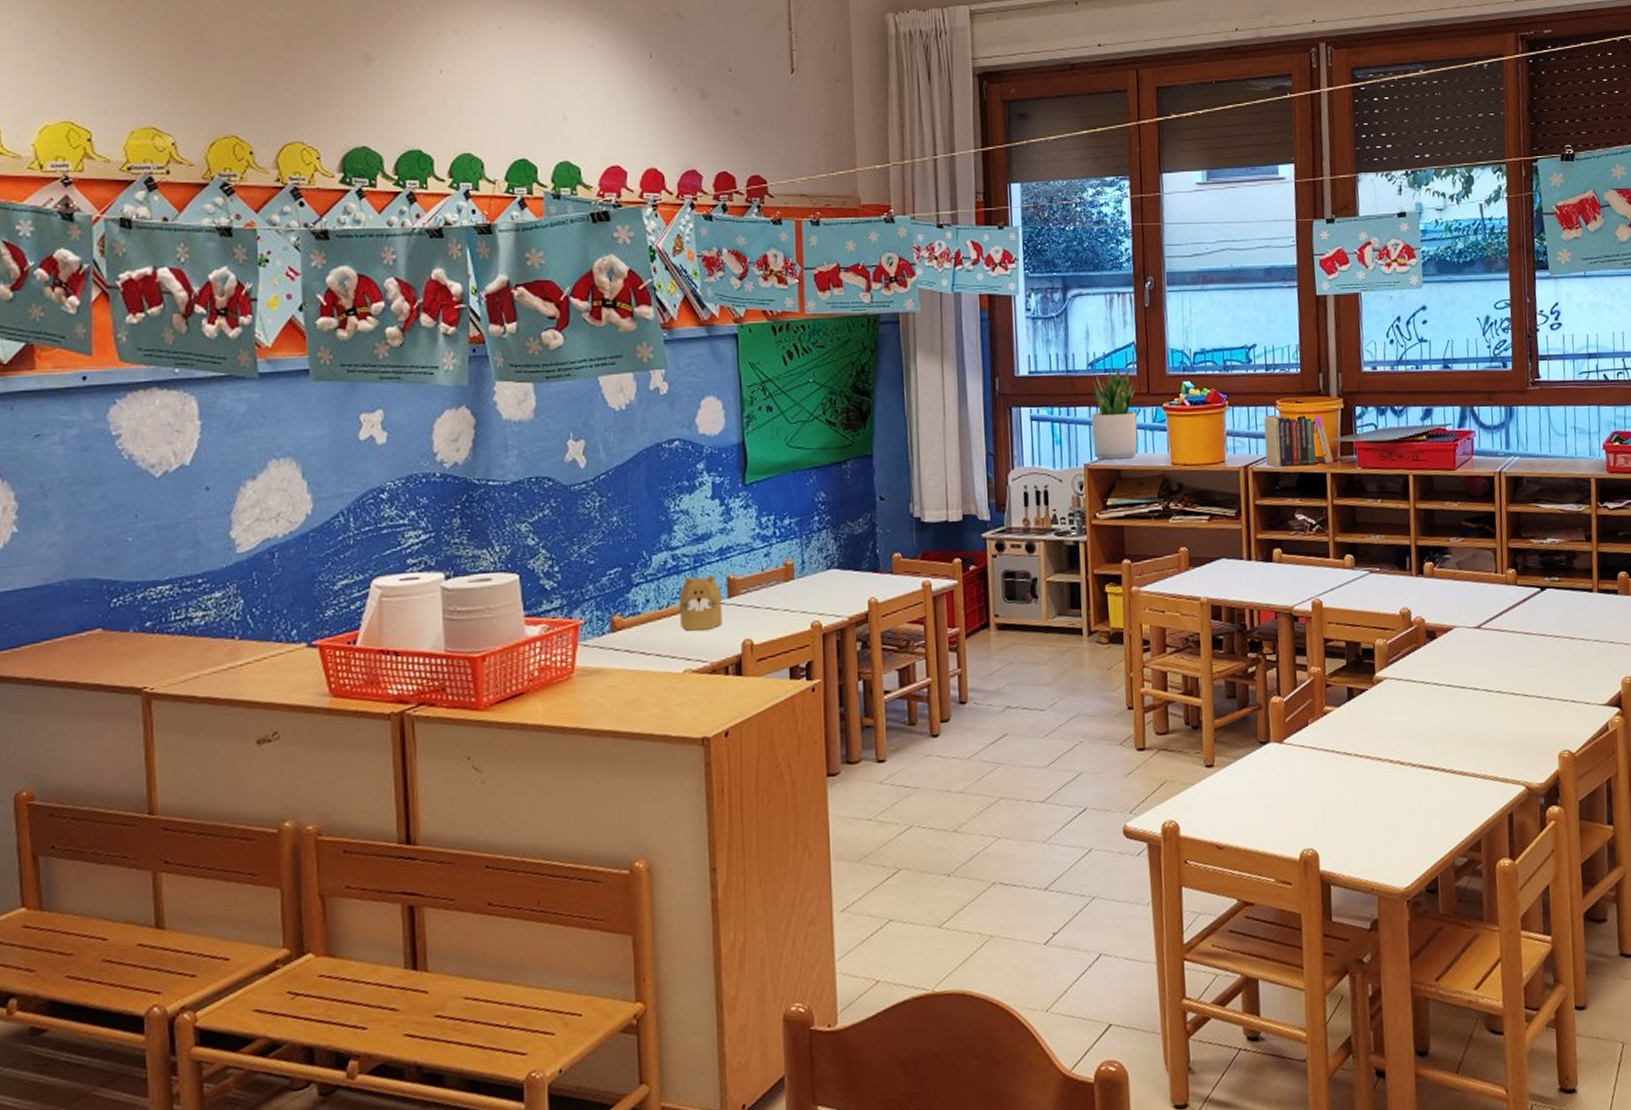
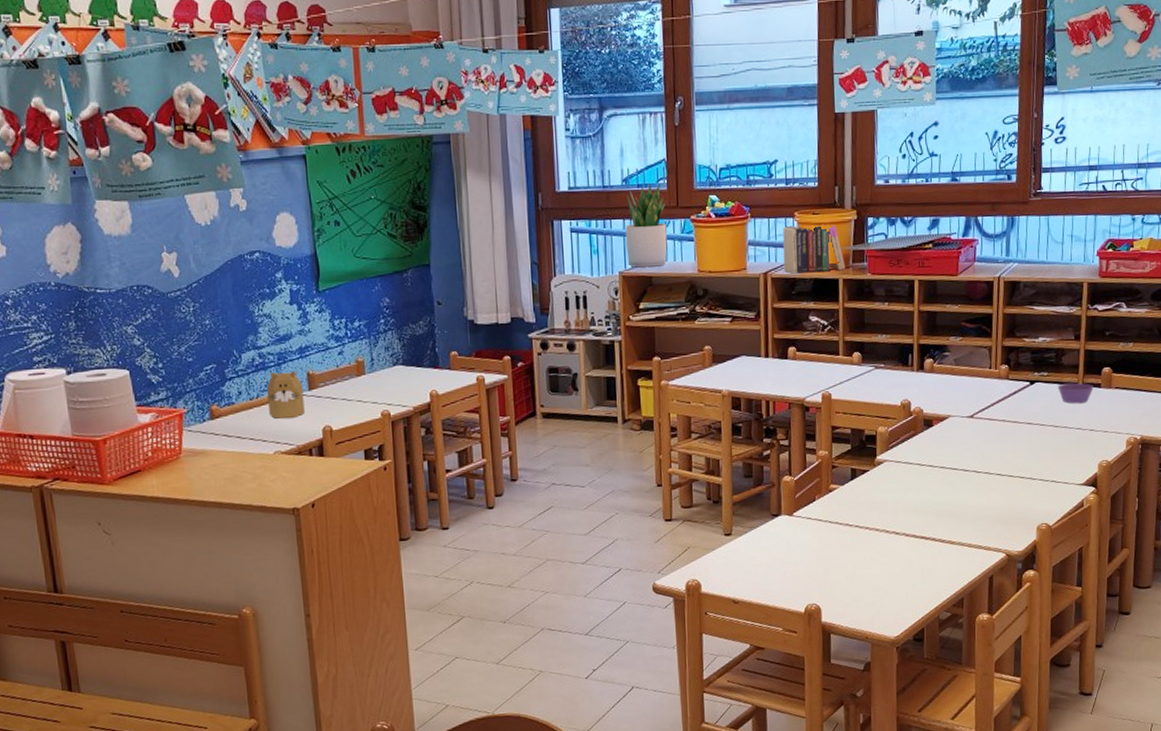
bowl: none [1571,589,1610,613] -> present [1058,382,1093,404]

